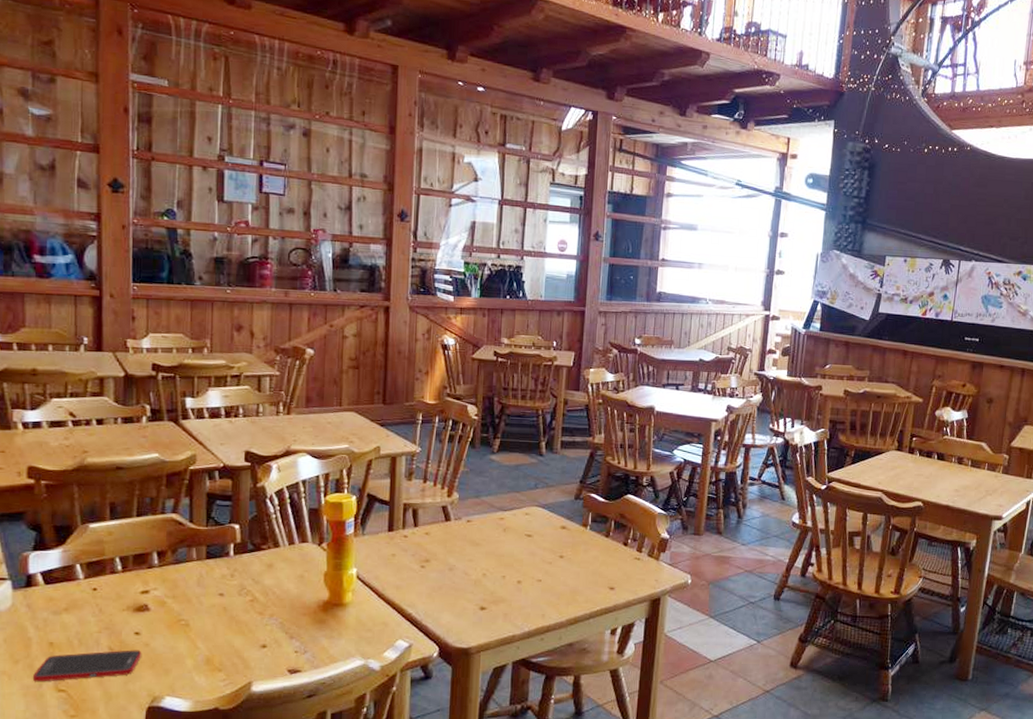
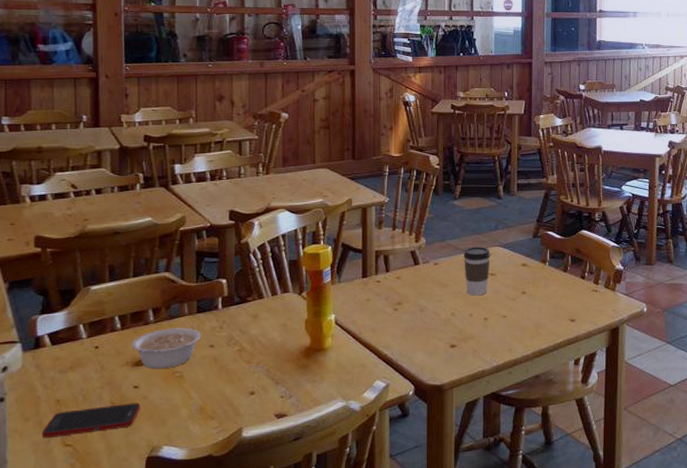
legume: none [134,573,210,616] -> present [132,327,201,370]
coffee cup: none [499,505,528,557] -> present [464,246,490,296]

